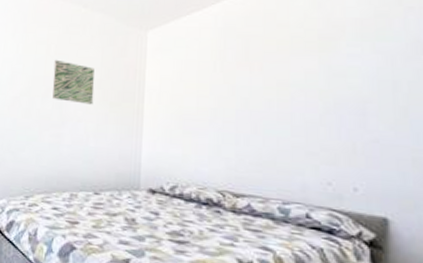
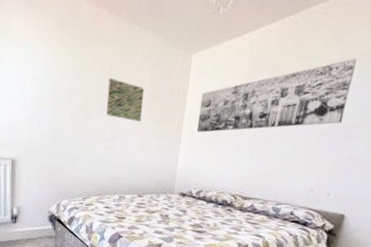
wall art: none [161,25,350,115] -> present [196,58,358,133]

